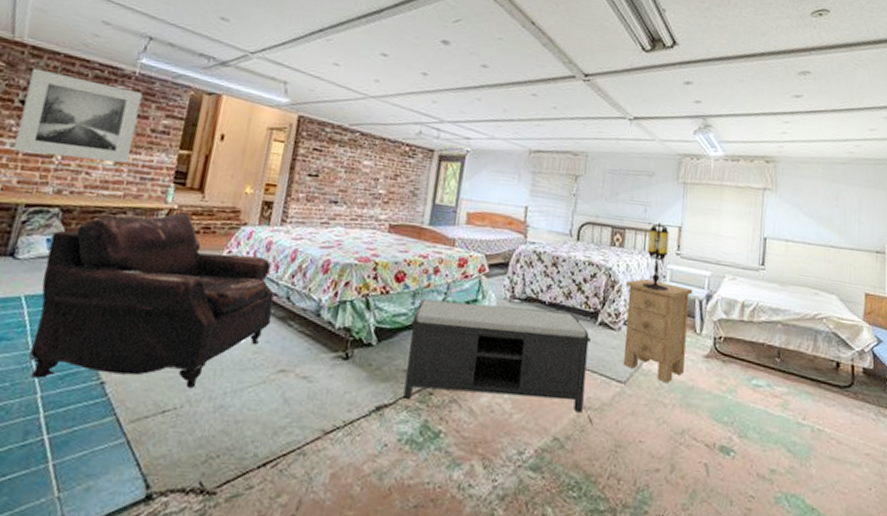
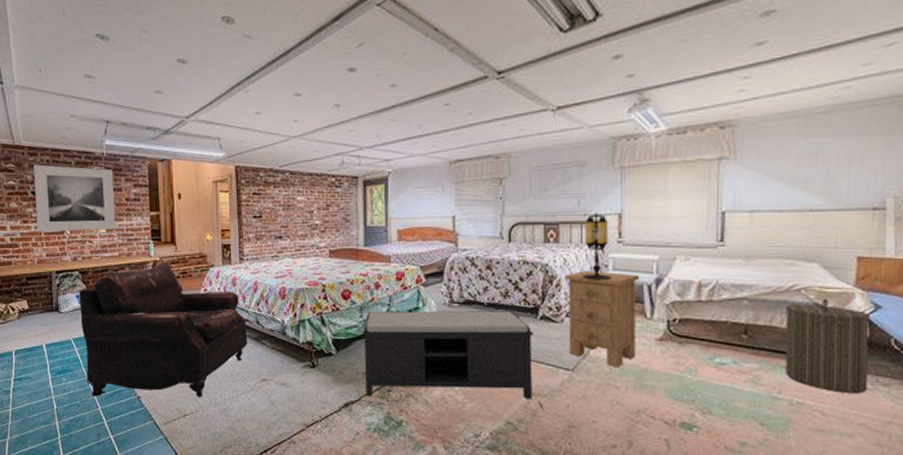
laundry hamper: none [809,329,874,423] -> present [785,299,869,393]

